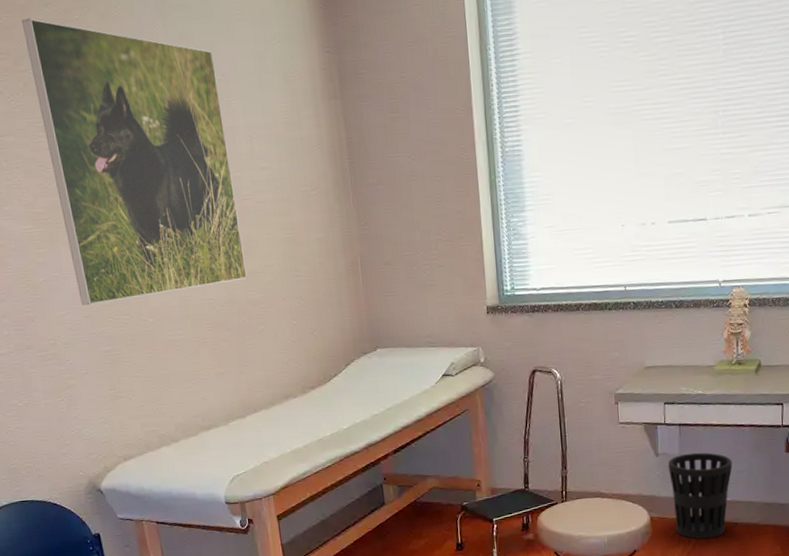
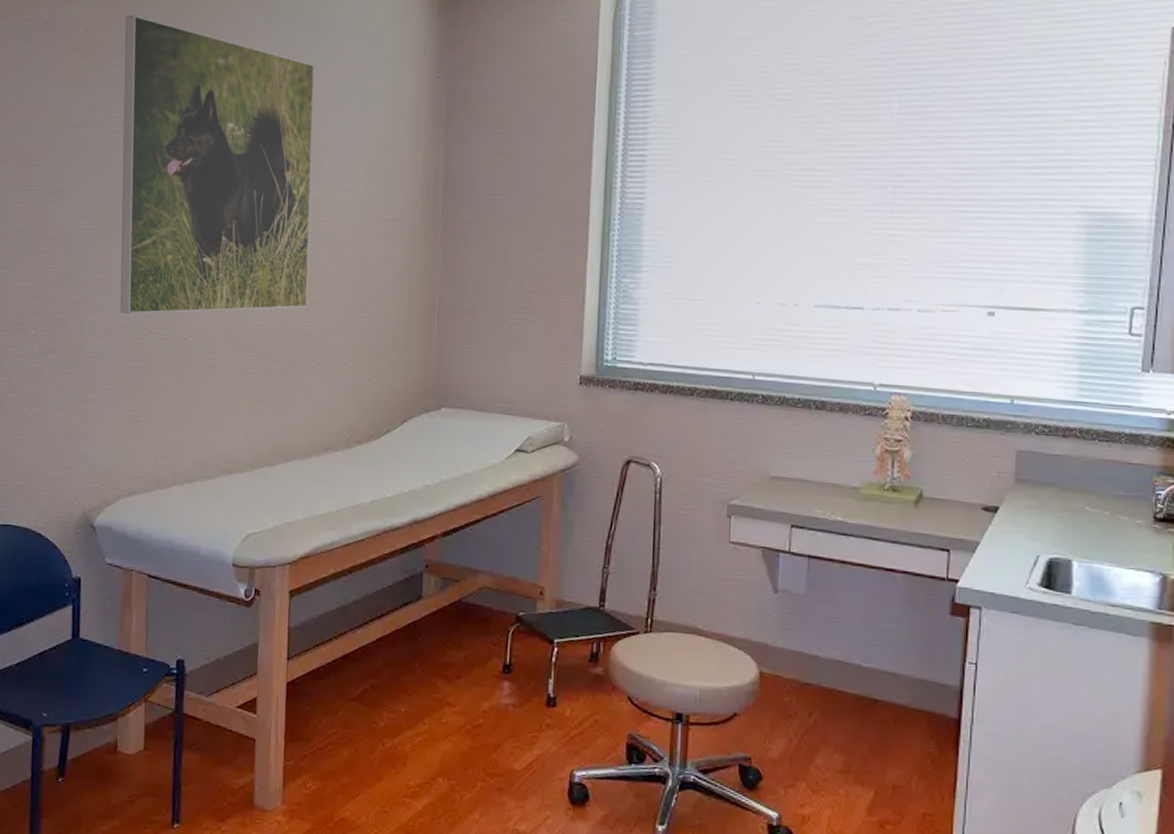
wastebasket: present [668,452,733,540] -> none [789,595,876,715]

